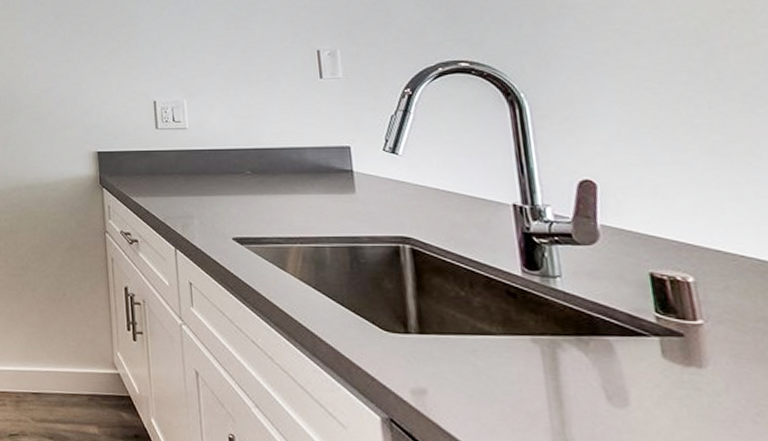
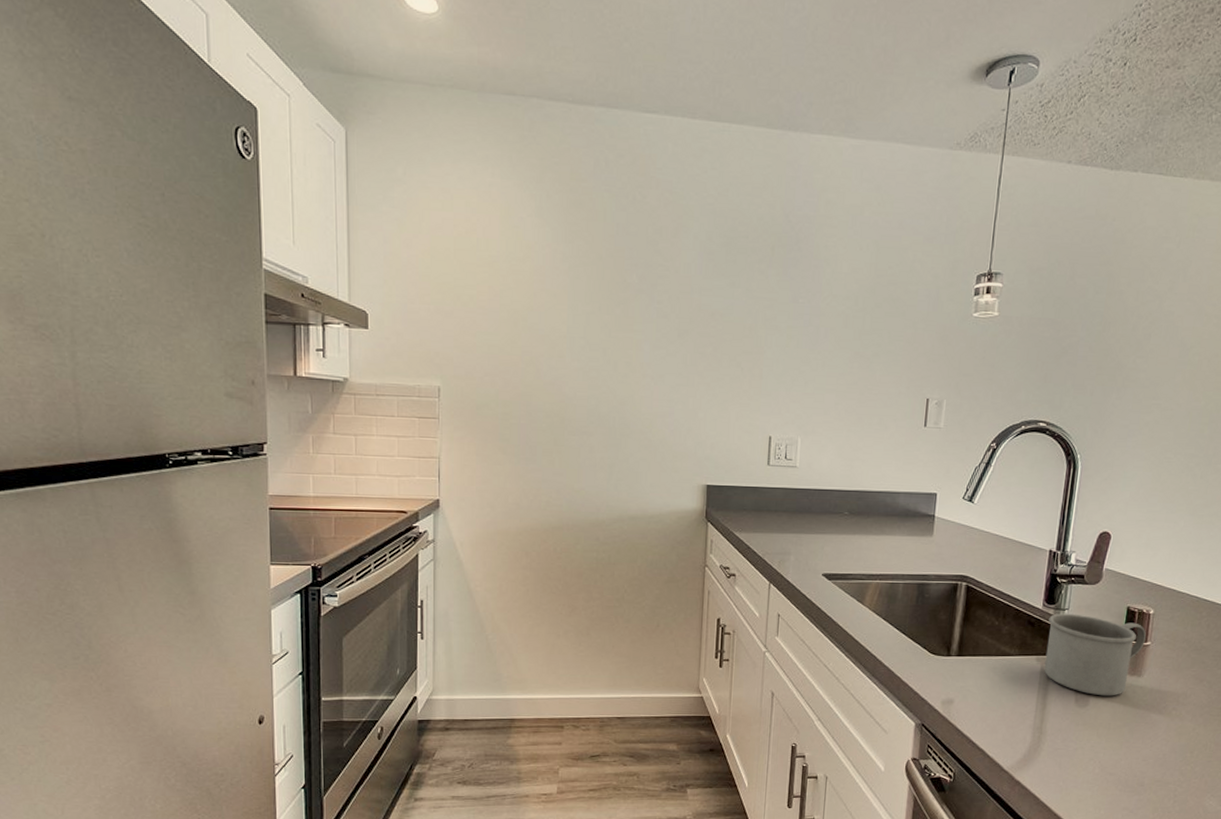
mug: none [535,281,695,394] -> present [1044,613,1147,696]

